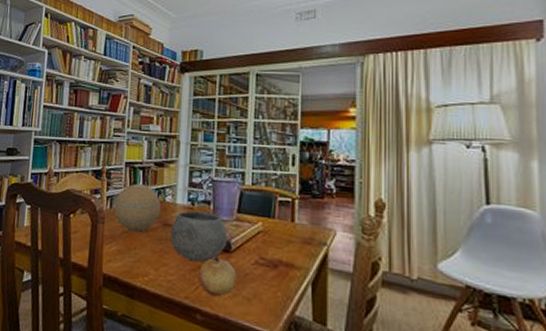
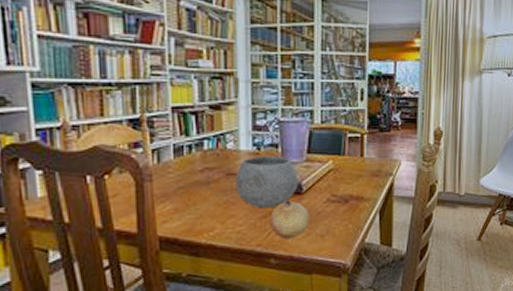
decorative orb: present [114,184,161,232] -> none [163,132,222,186]

